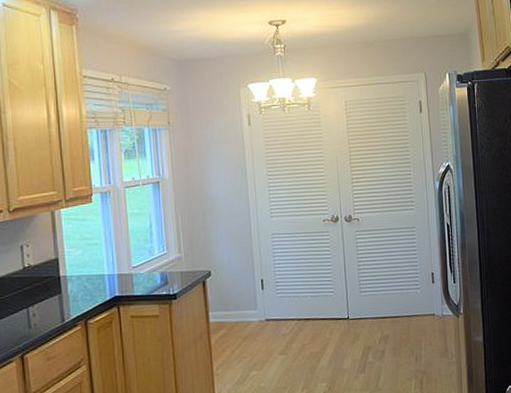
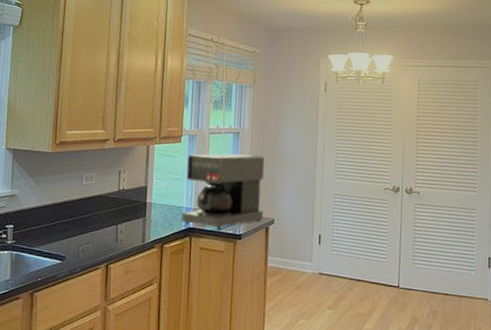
coffee maker: none [103,204,199,294] -> present [182,153,265,230]

